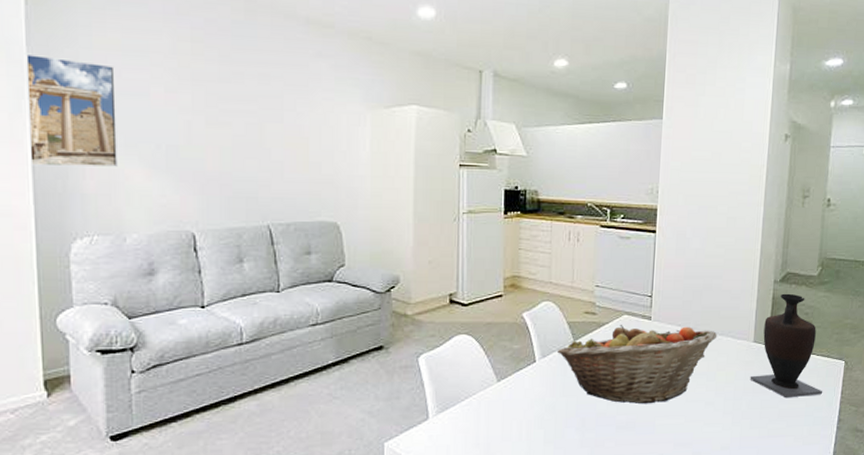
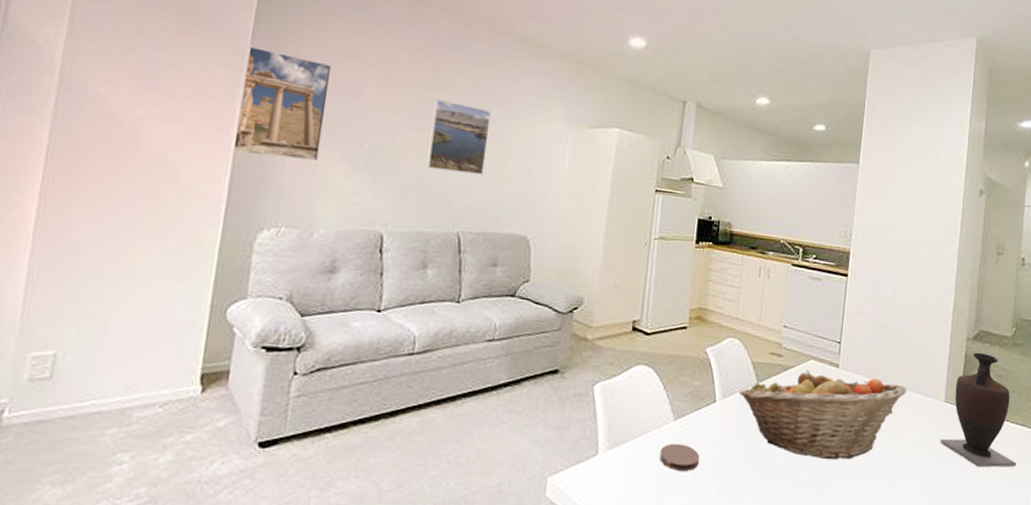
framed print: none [226,91,285,165] -> present [426,98,492,175]
coaster: none [487,402,525,426] -> present [660,443,700,471]

